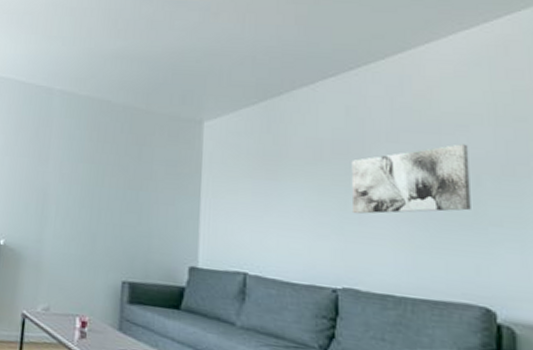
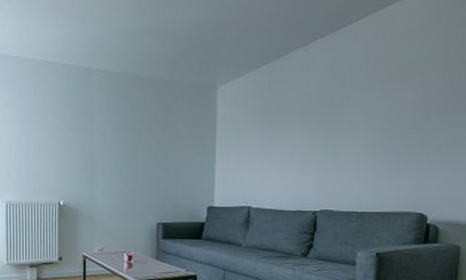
wall art: present [351,144,471,214] -> none [331,87,423,153]

